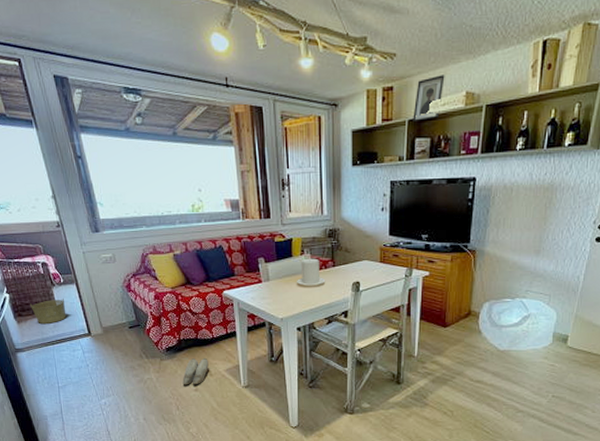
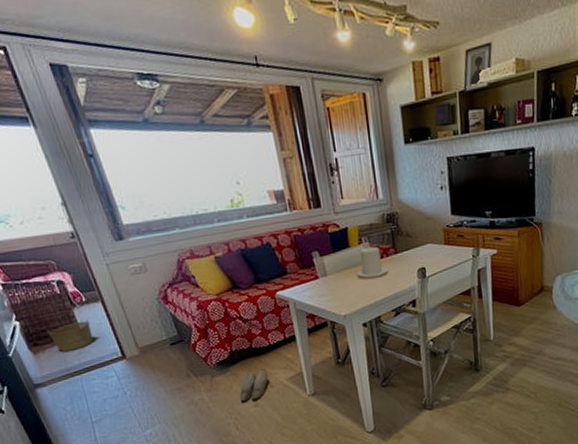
books: none [381,130,404,152] -> present [434,103,458,127]

